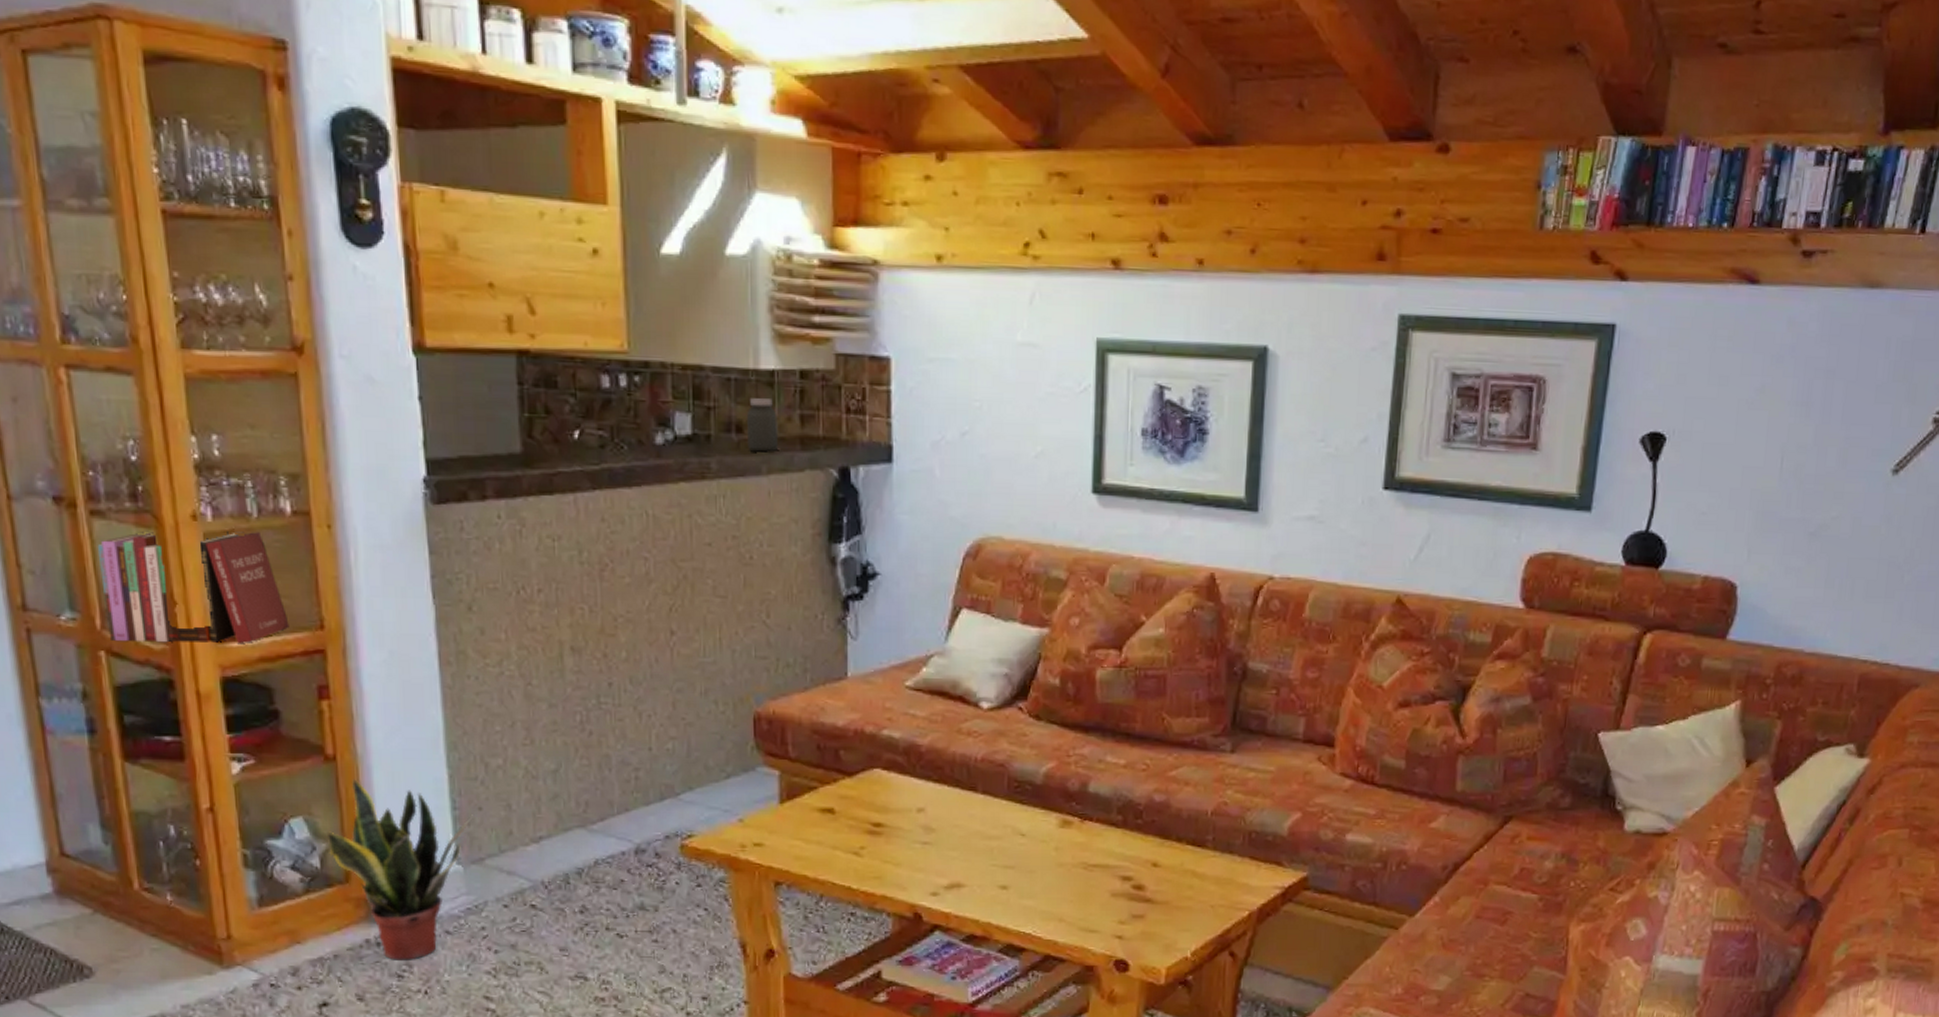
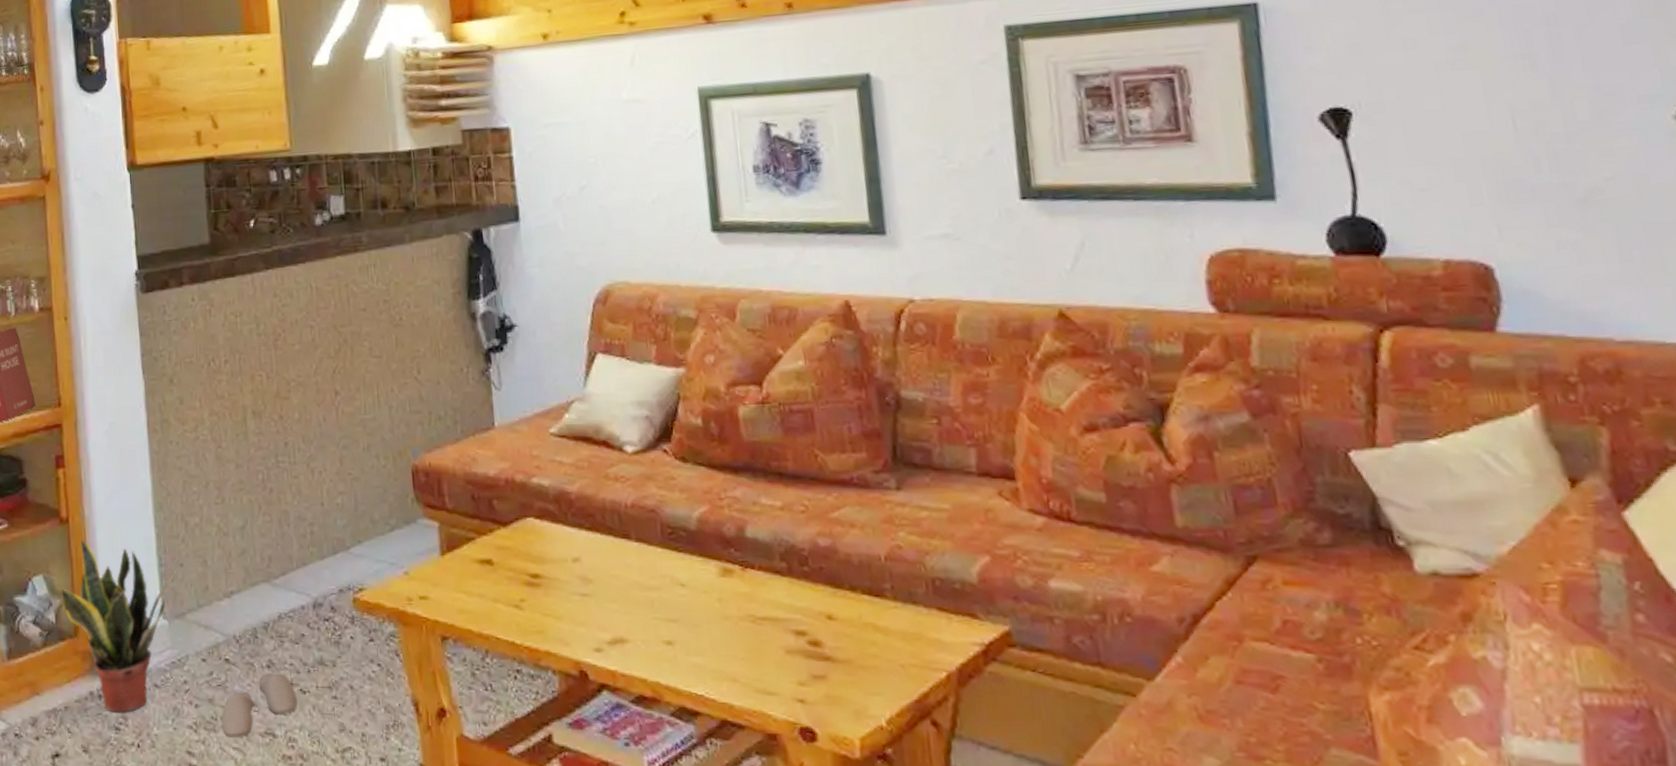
slippers: none [525,918,613,982] -> present [221,673,297,738]
jar: present [746,398,778,454] -> none [389,176,418,224]

